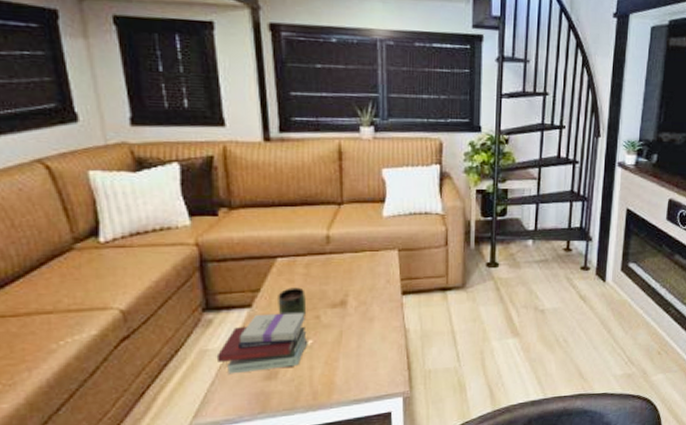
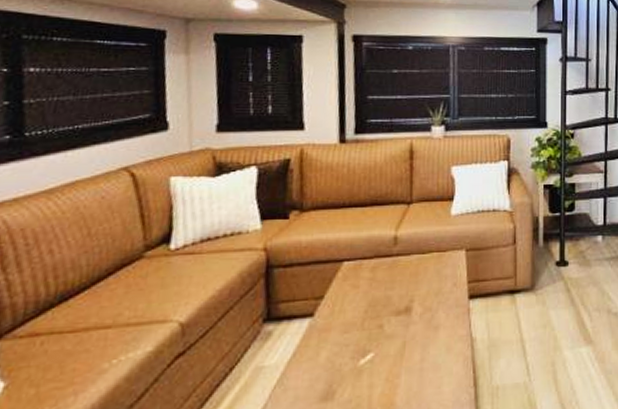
books: present [216,312,308,374] -> none [271,321,370,395]
mug: present [278,287,307,315] -> none [340,293,371,324]

